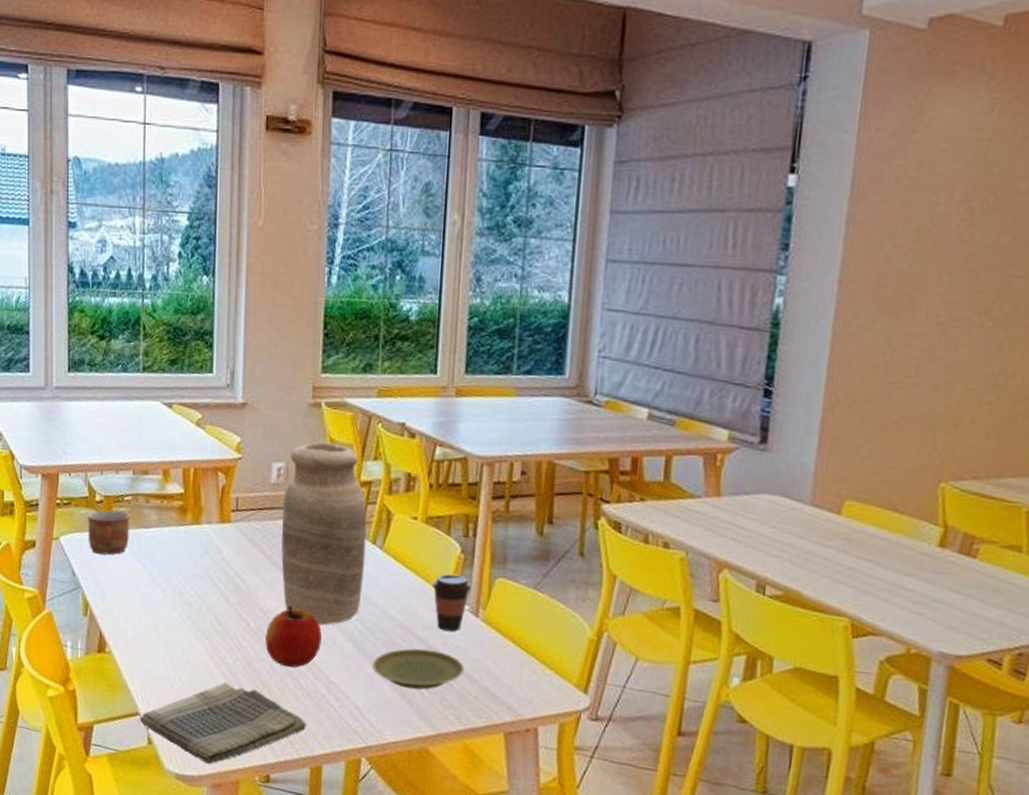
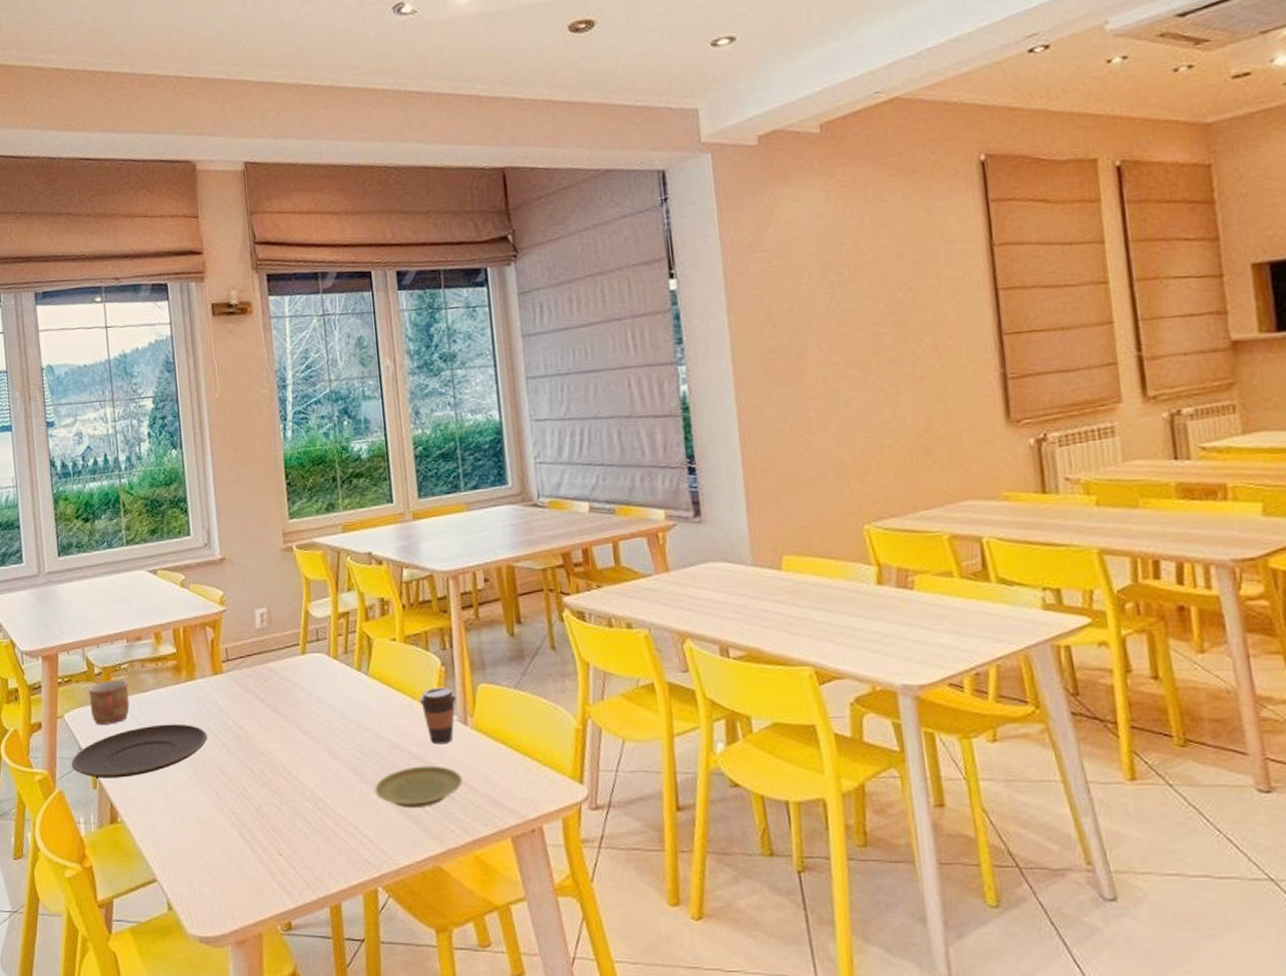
plate: none [63,562,208,611] -> present [71,723,208,778]
dish towel: present [140,681,307,764] -> none [158,832,321,920]
apple: present [265,605,322,668] -> none [269,744,323,807]
vase: present [281,442,367,626] -> none [269,582,355,759]

